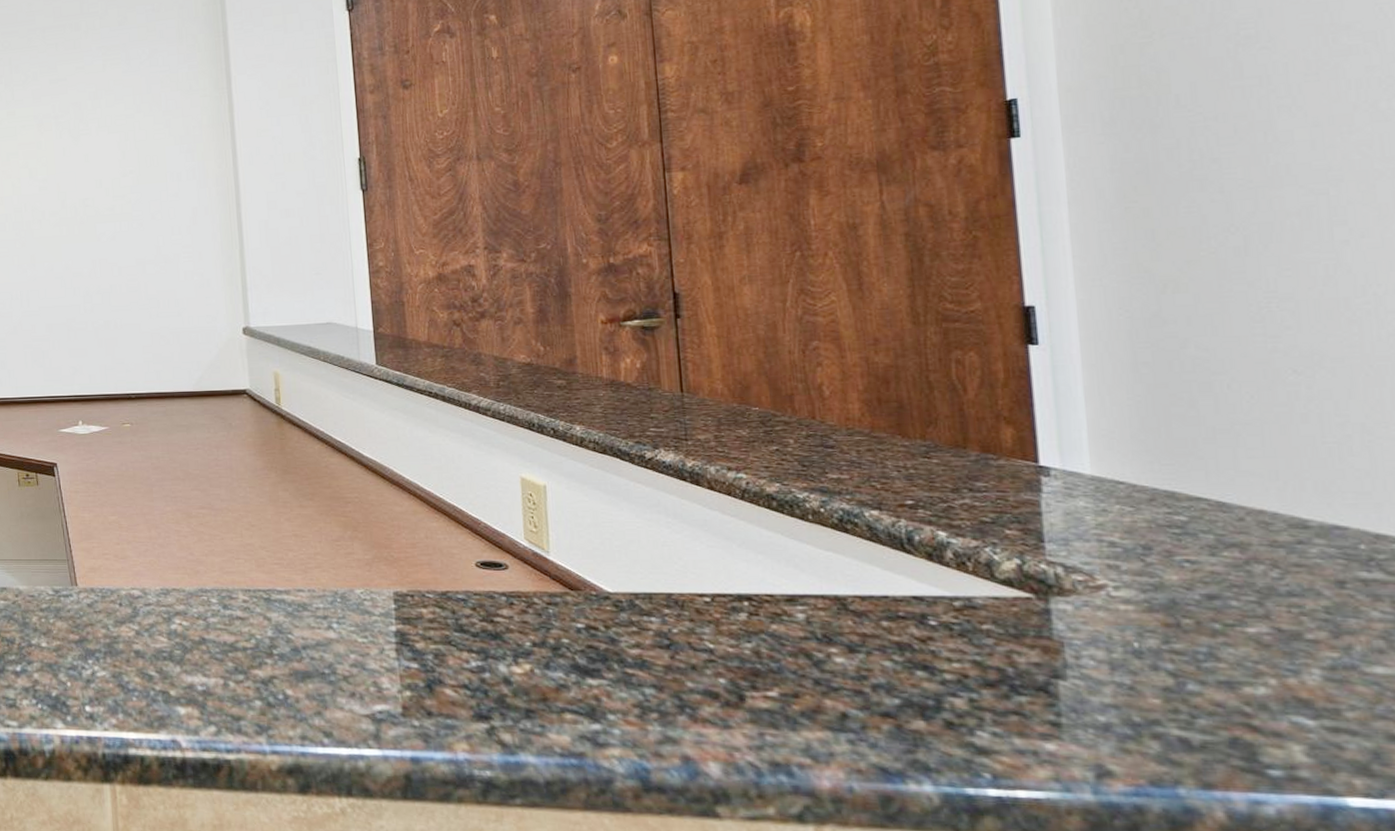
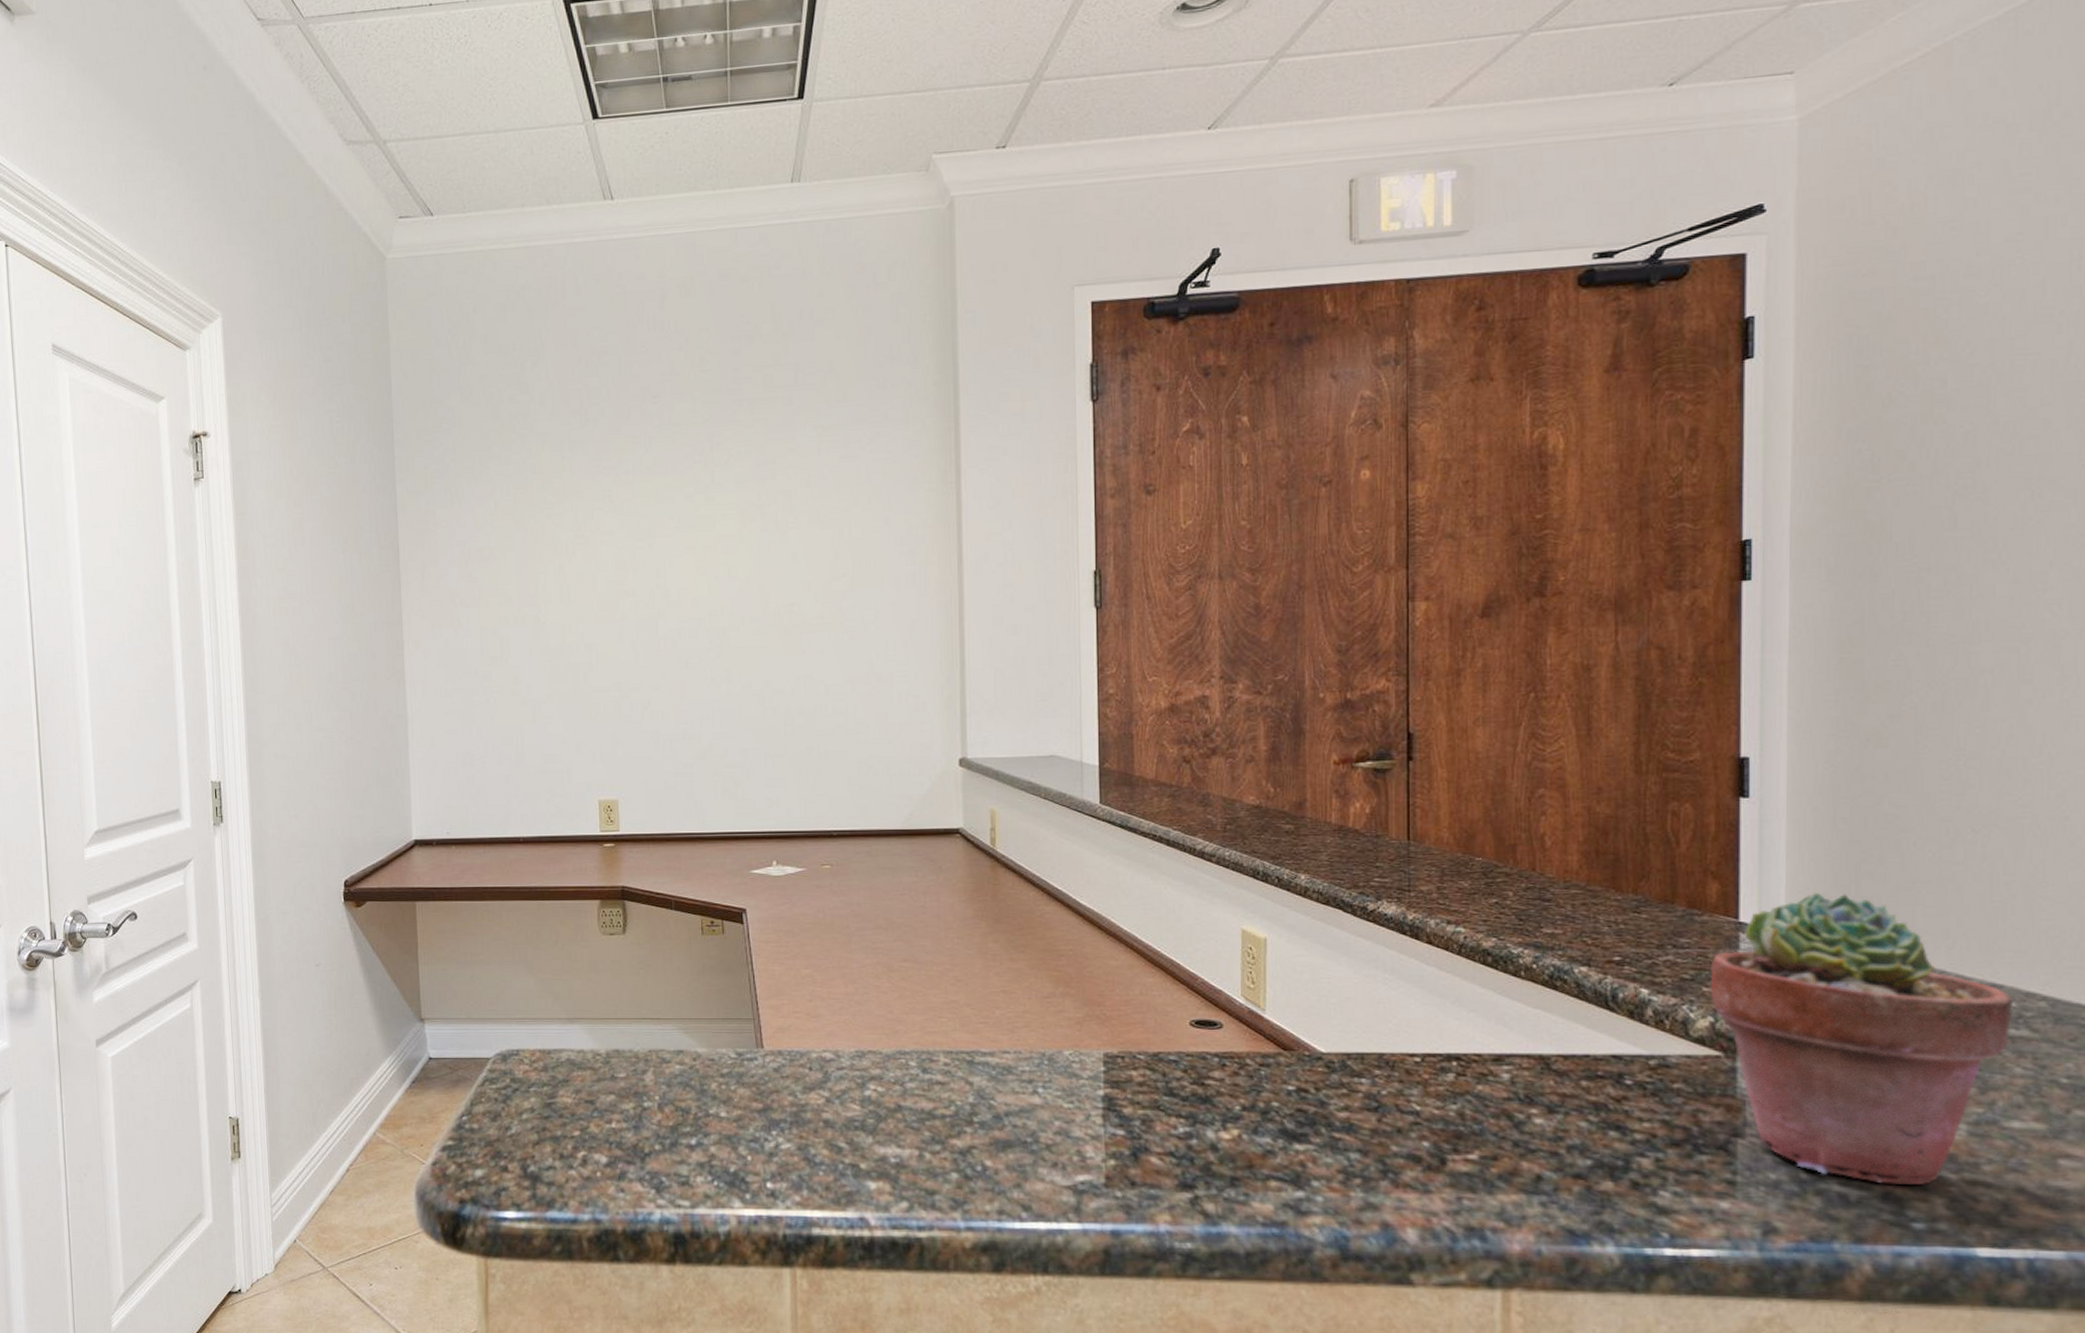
potted succulent: none [1011,435,1362,731] -> present [1710,892,2013,1185]

